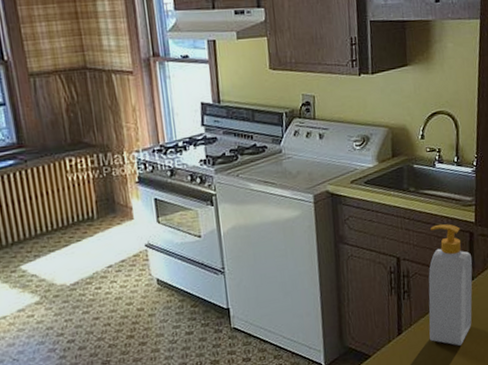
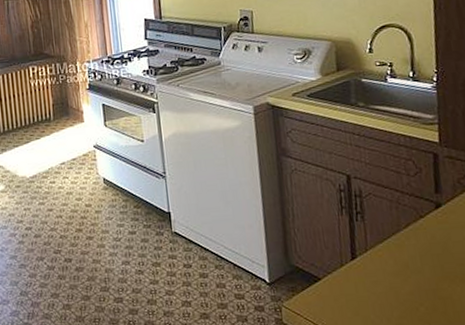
soap bottle: present [428,224,473,346] -> none [385,142,443,280]

